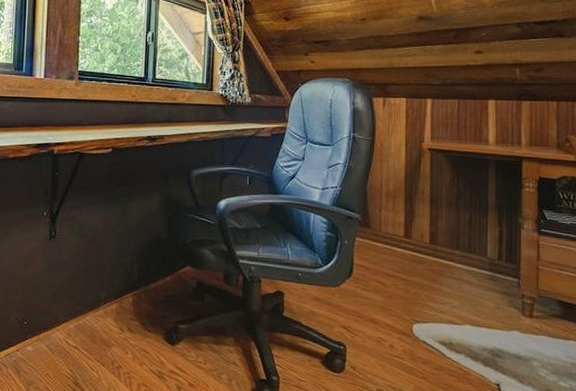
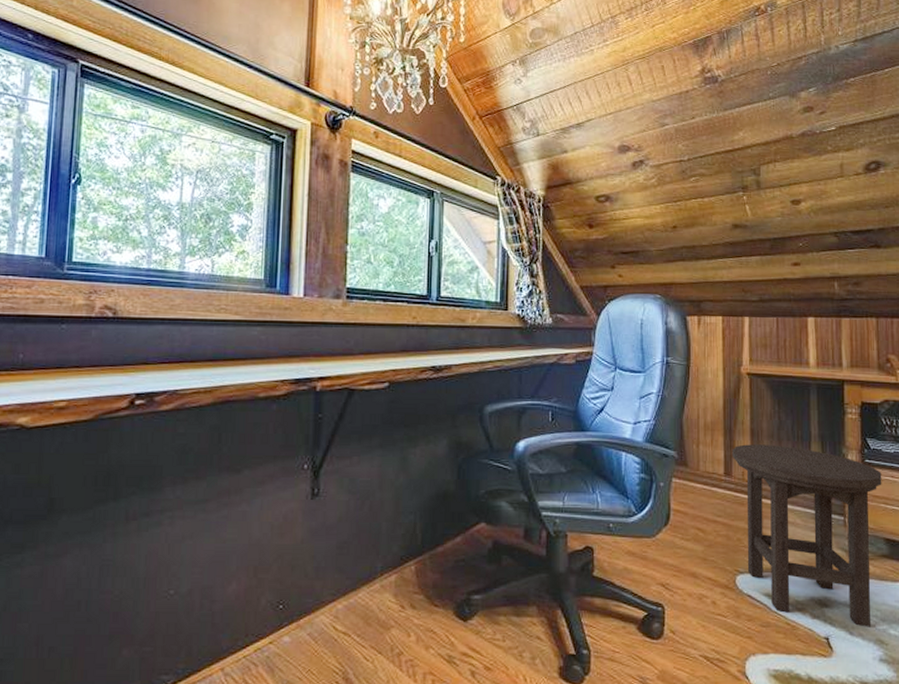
stool: none [412,211,557,378] -> present [732,444,882,627]

